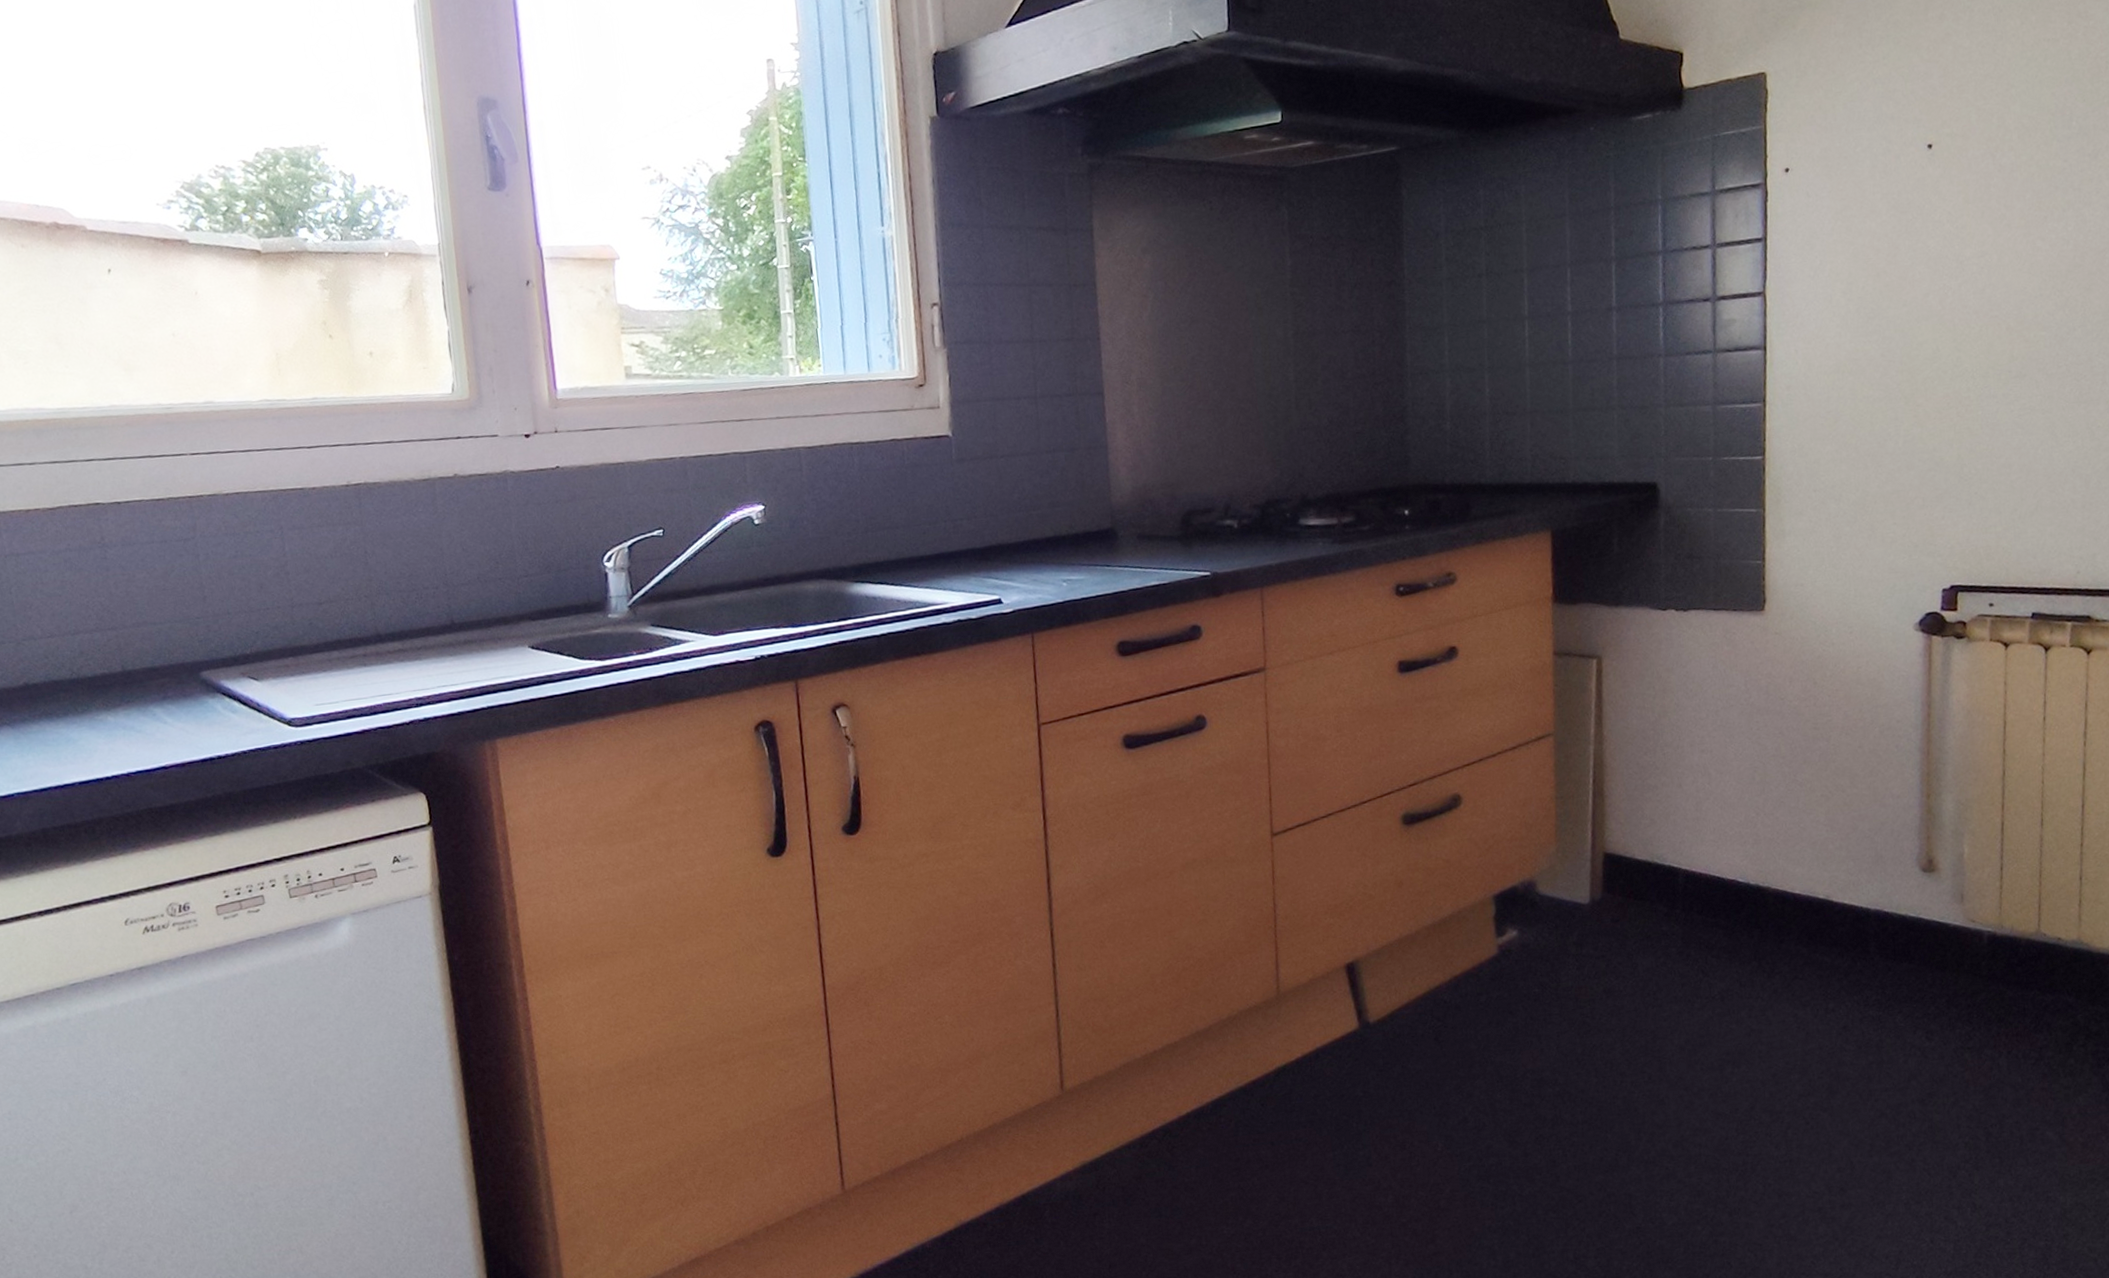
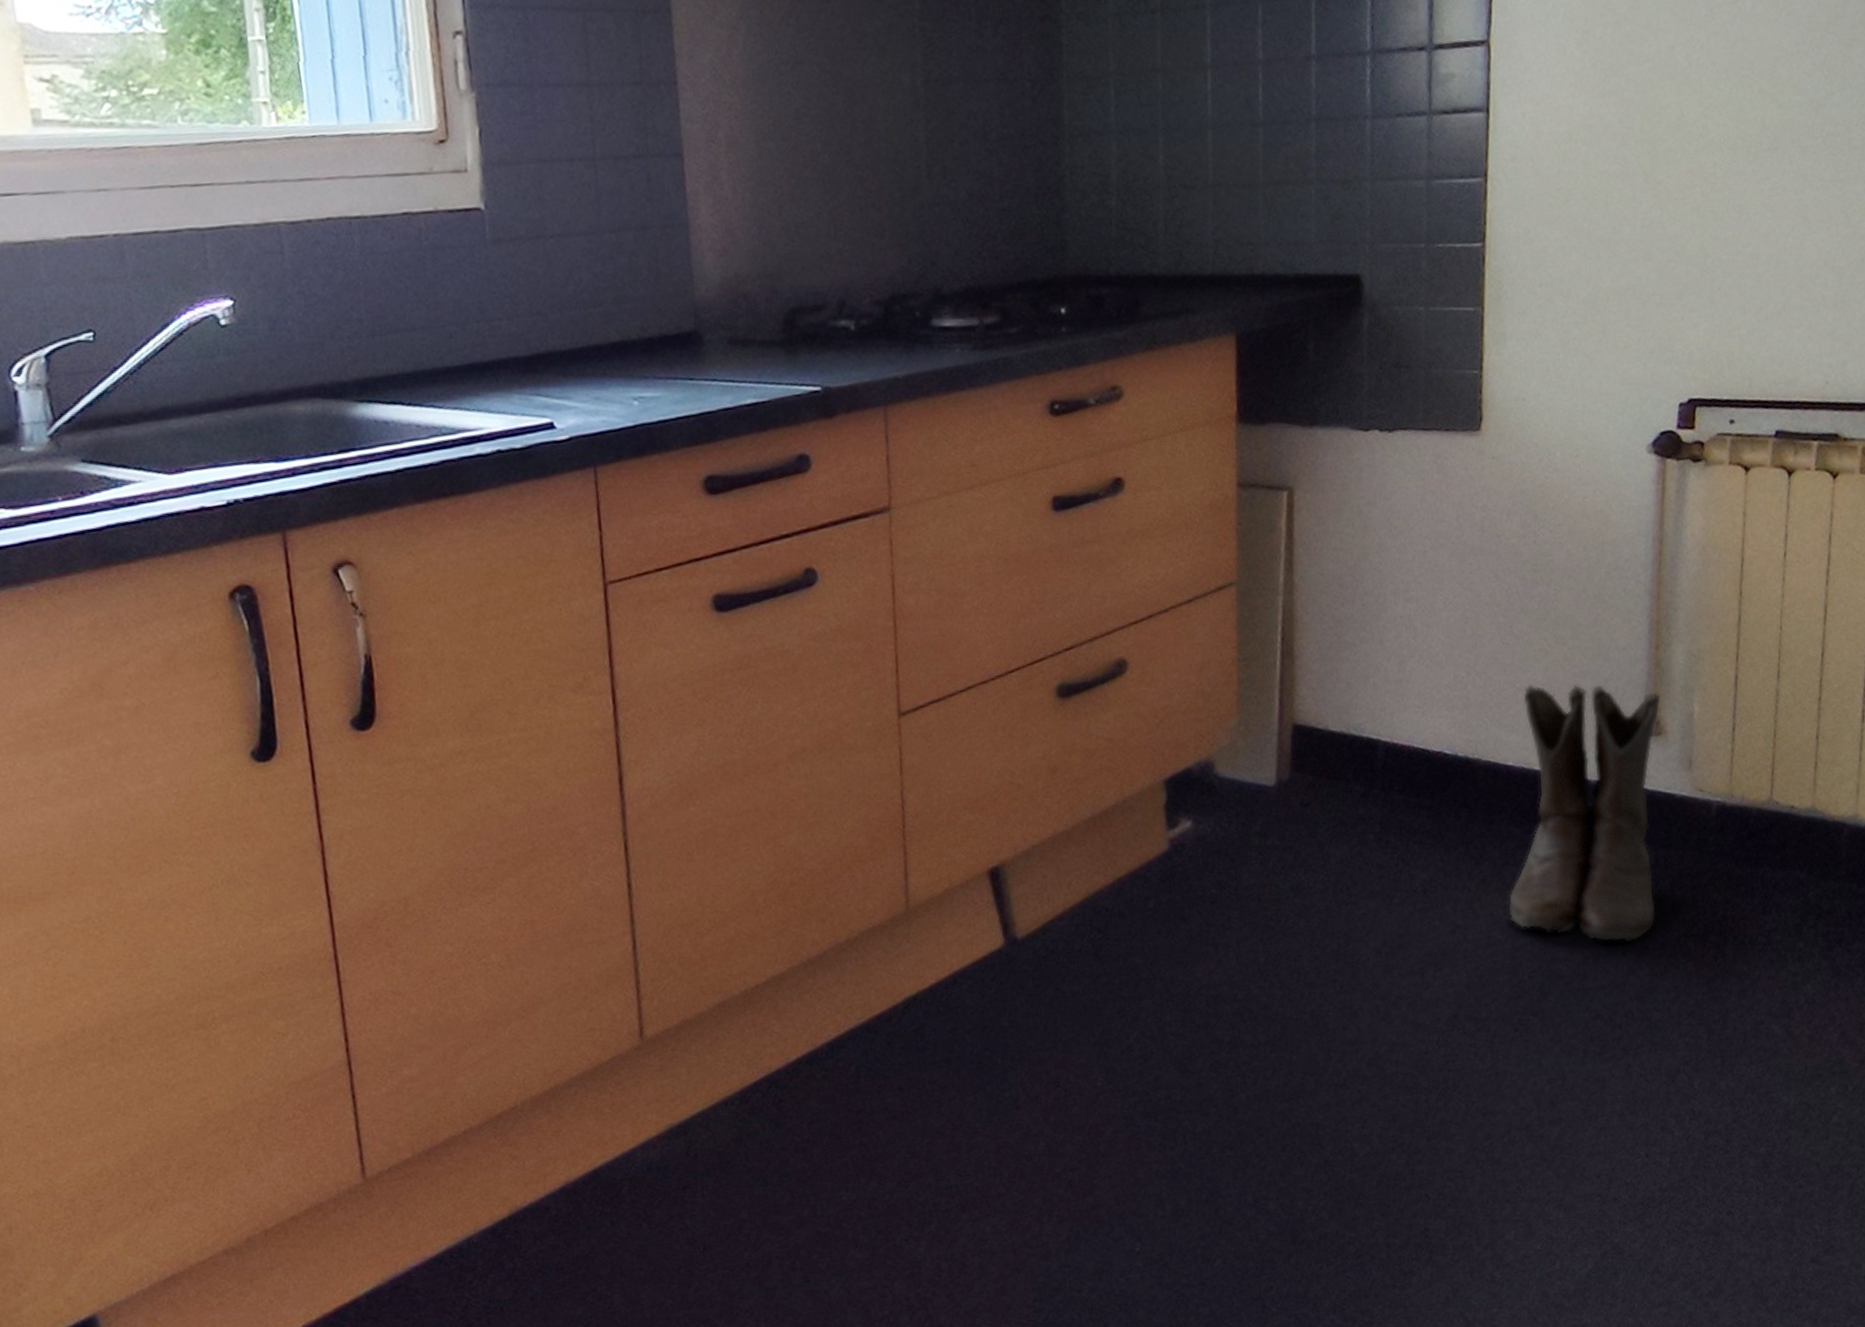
boots: none [1796,824,1934,1052] -> present [1506,683,1661,942]

